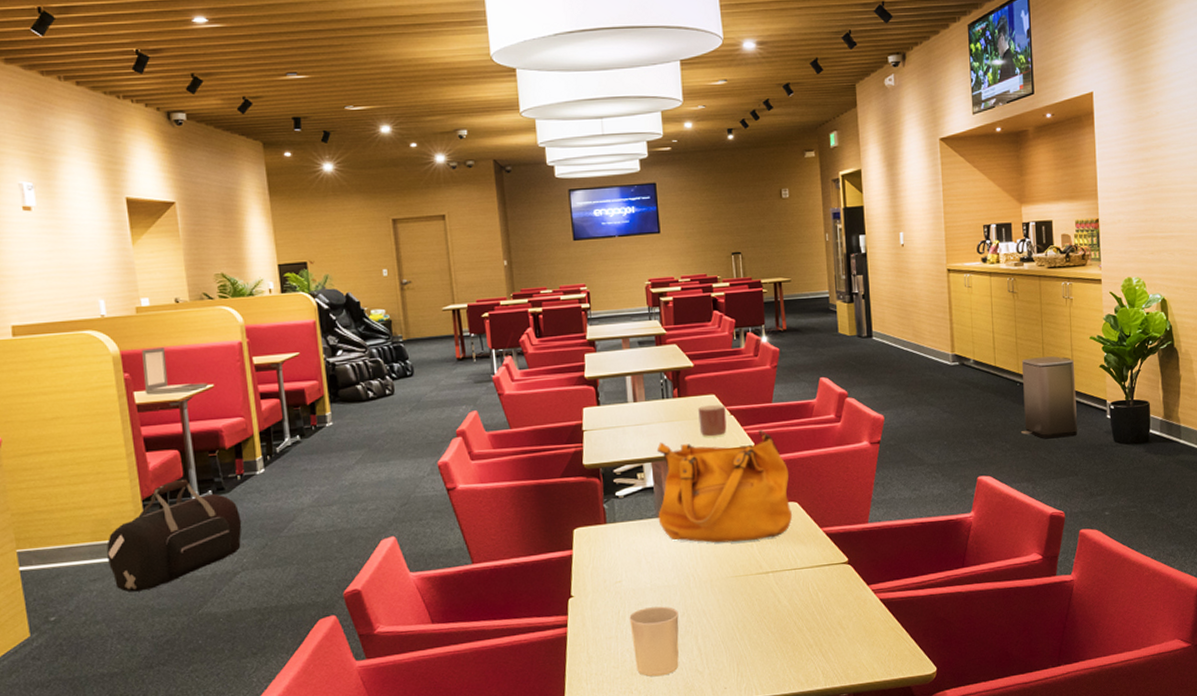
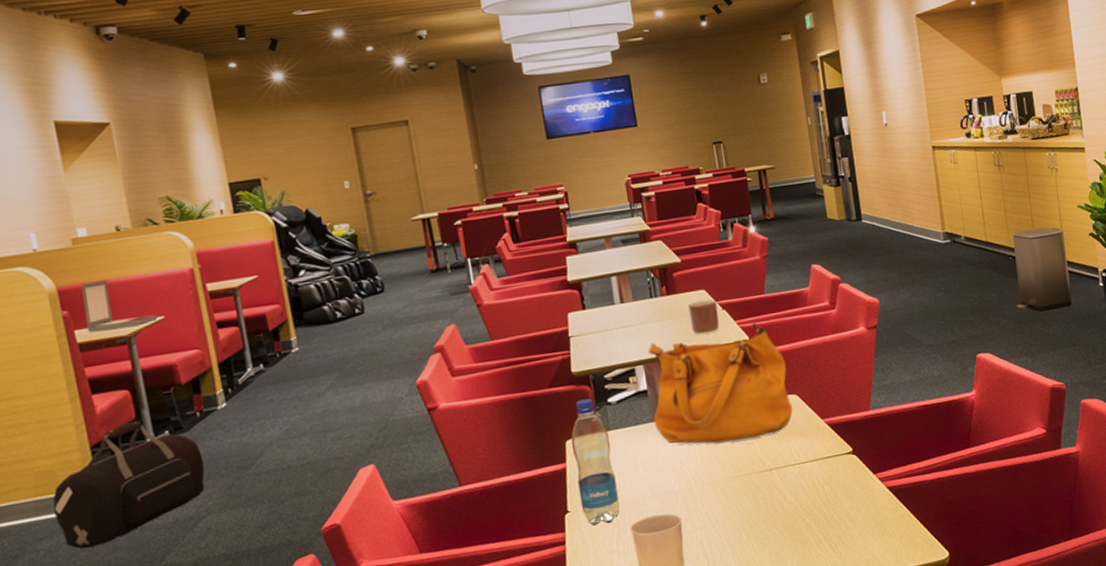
bottle: none [578,491,621,612] -> present [571,398,620,526]

